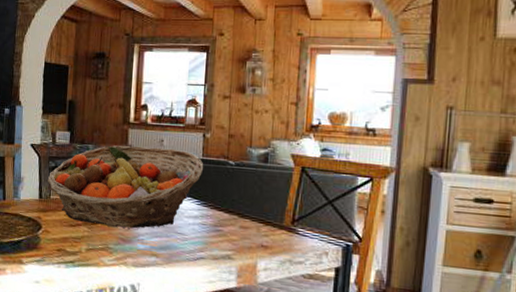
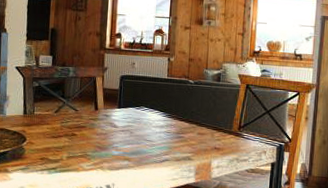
fruit basket: present [47,145,204,229] -> none [31,67,169,138]

